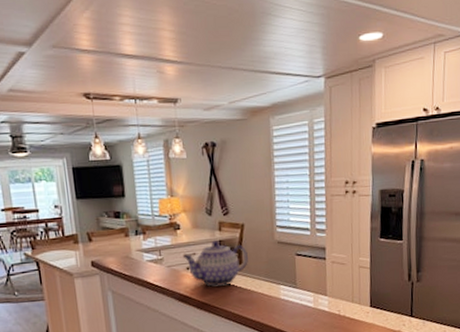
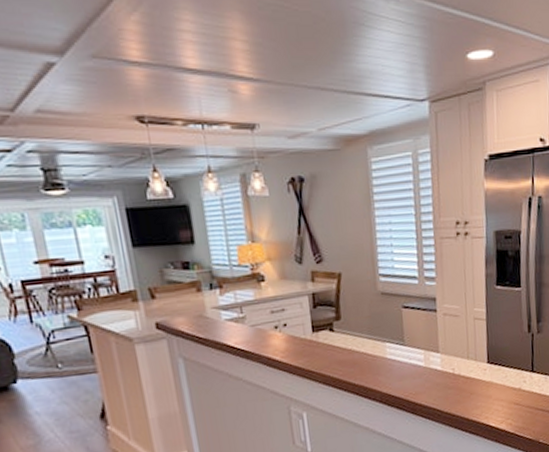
teapot: present [182,240,248,287] -> none [269,292,348,347]

